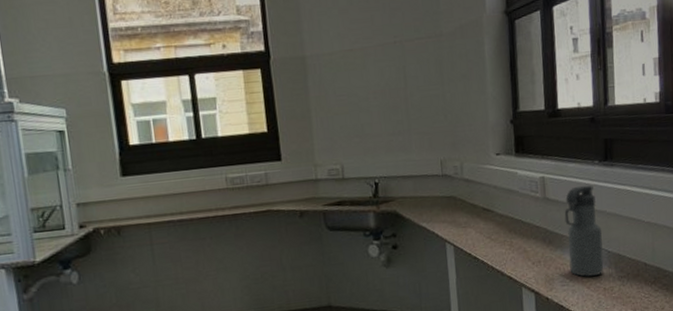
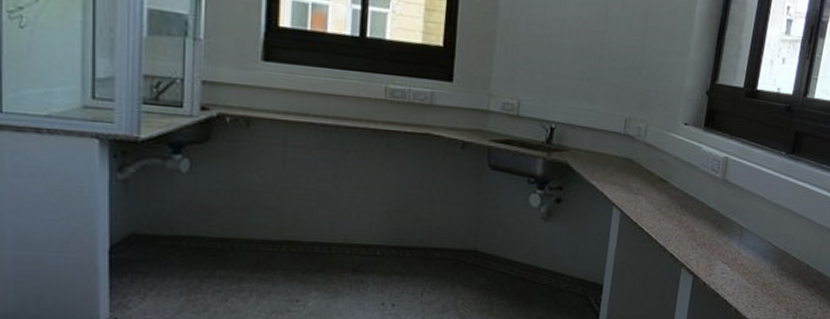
water bottle: present [564,185,604,277] -> none [733,174,775,269]

